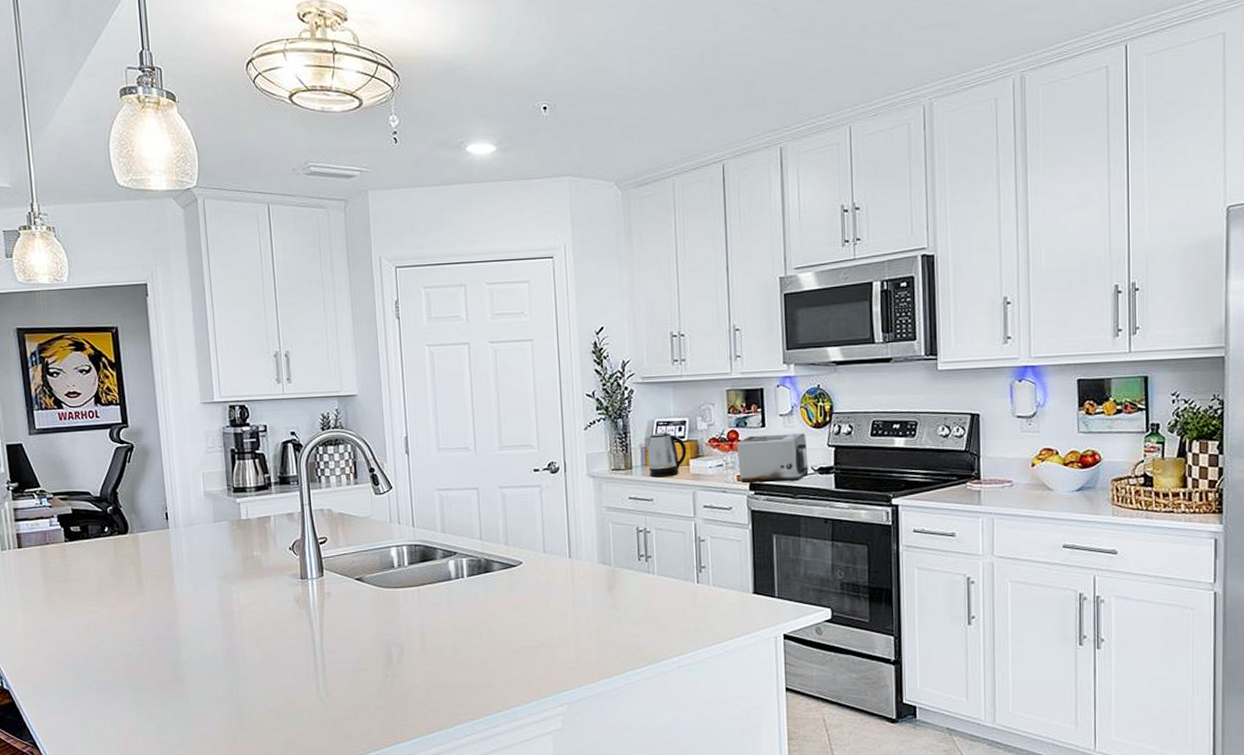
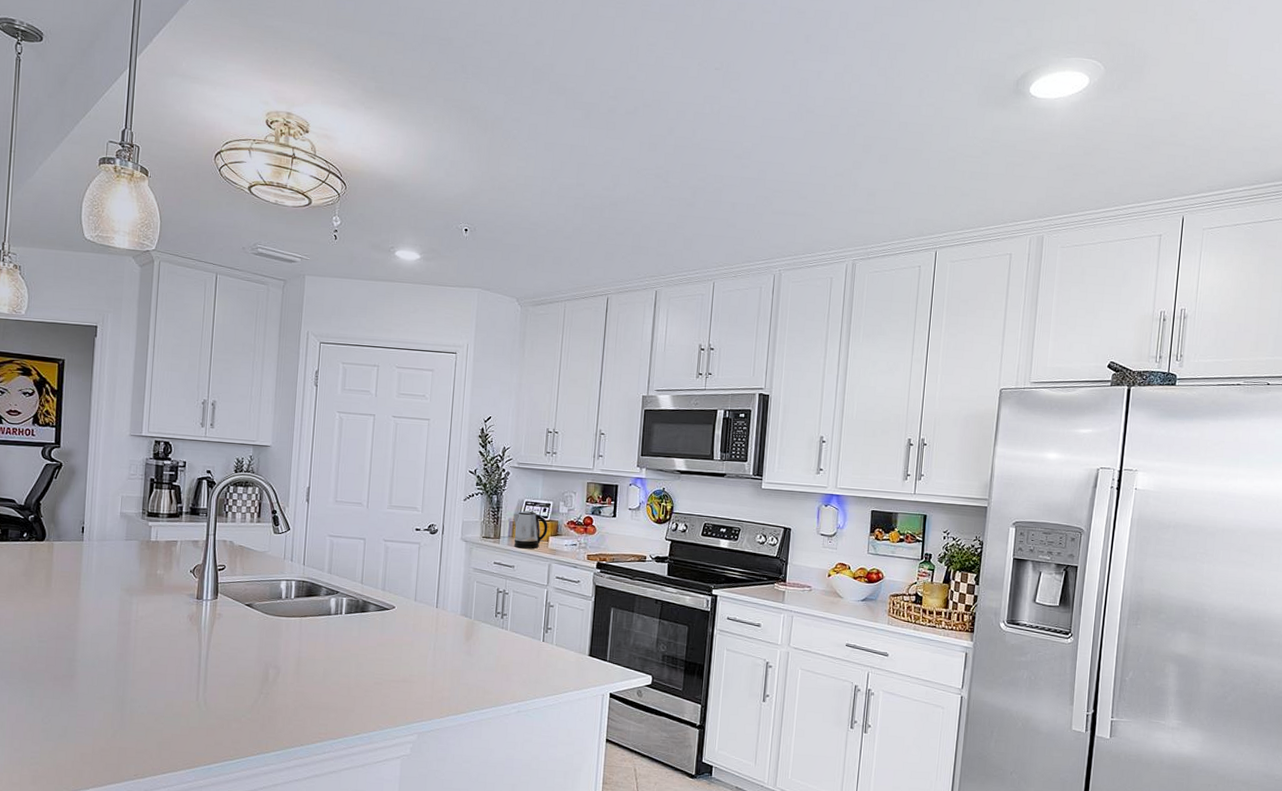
toaster: present [736,433,809,484] -> none [589,523,649,566]

